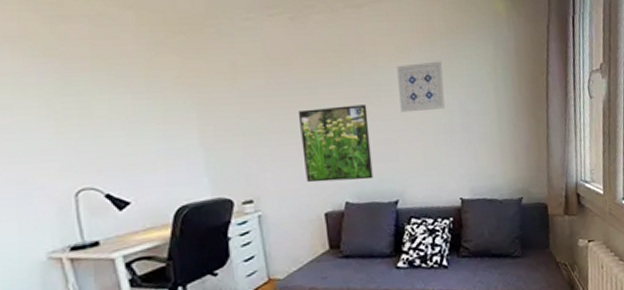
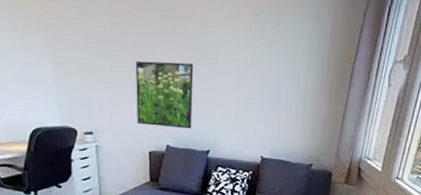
wall art: present [397,61,446,113] -> none [222,31,264,77]

